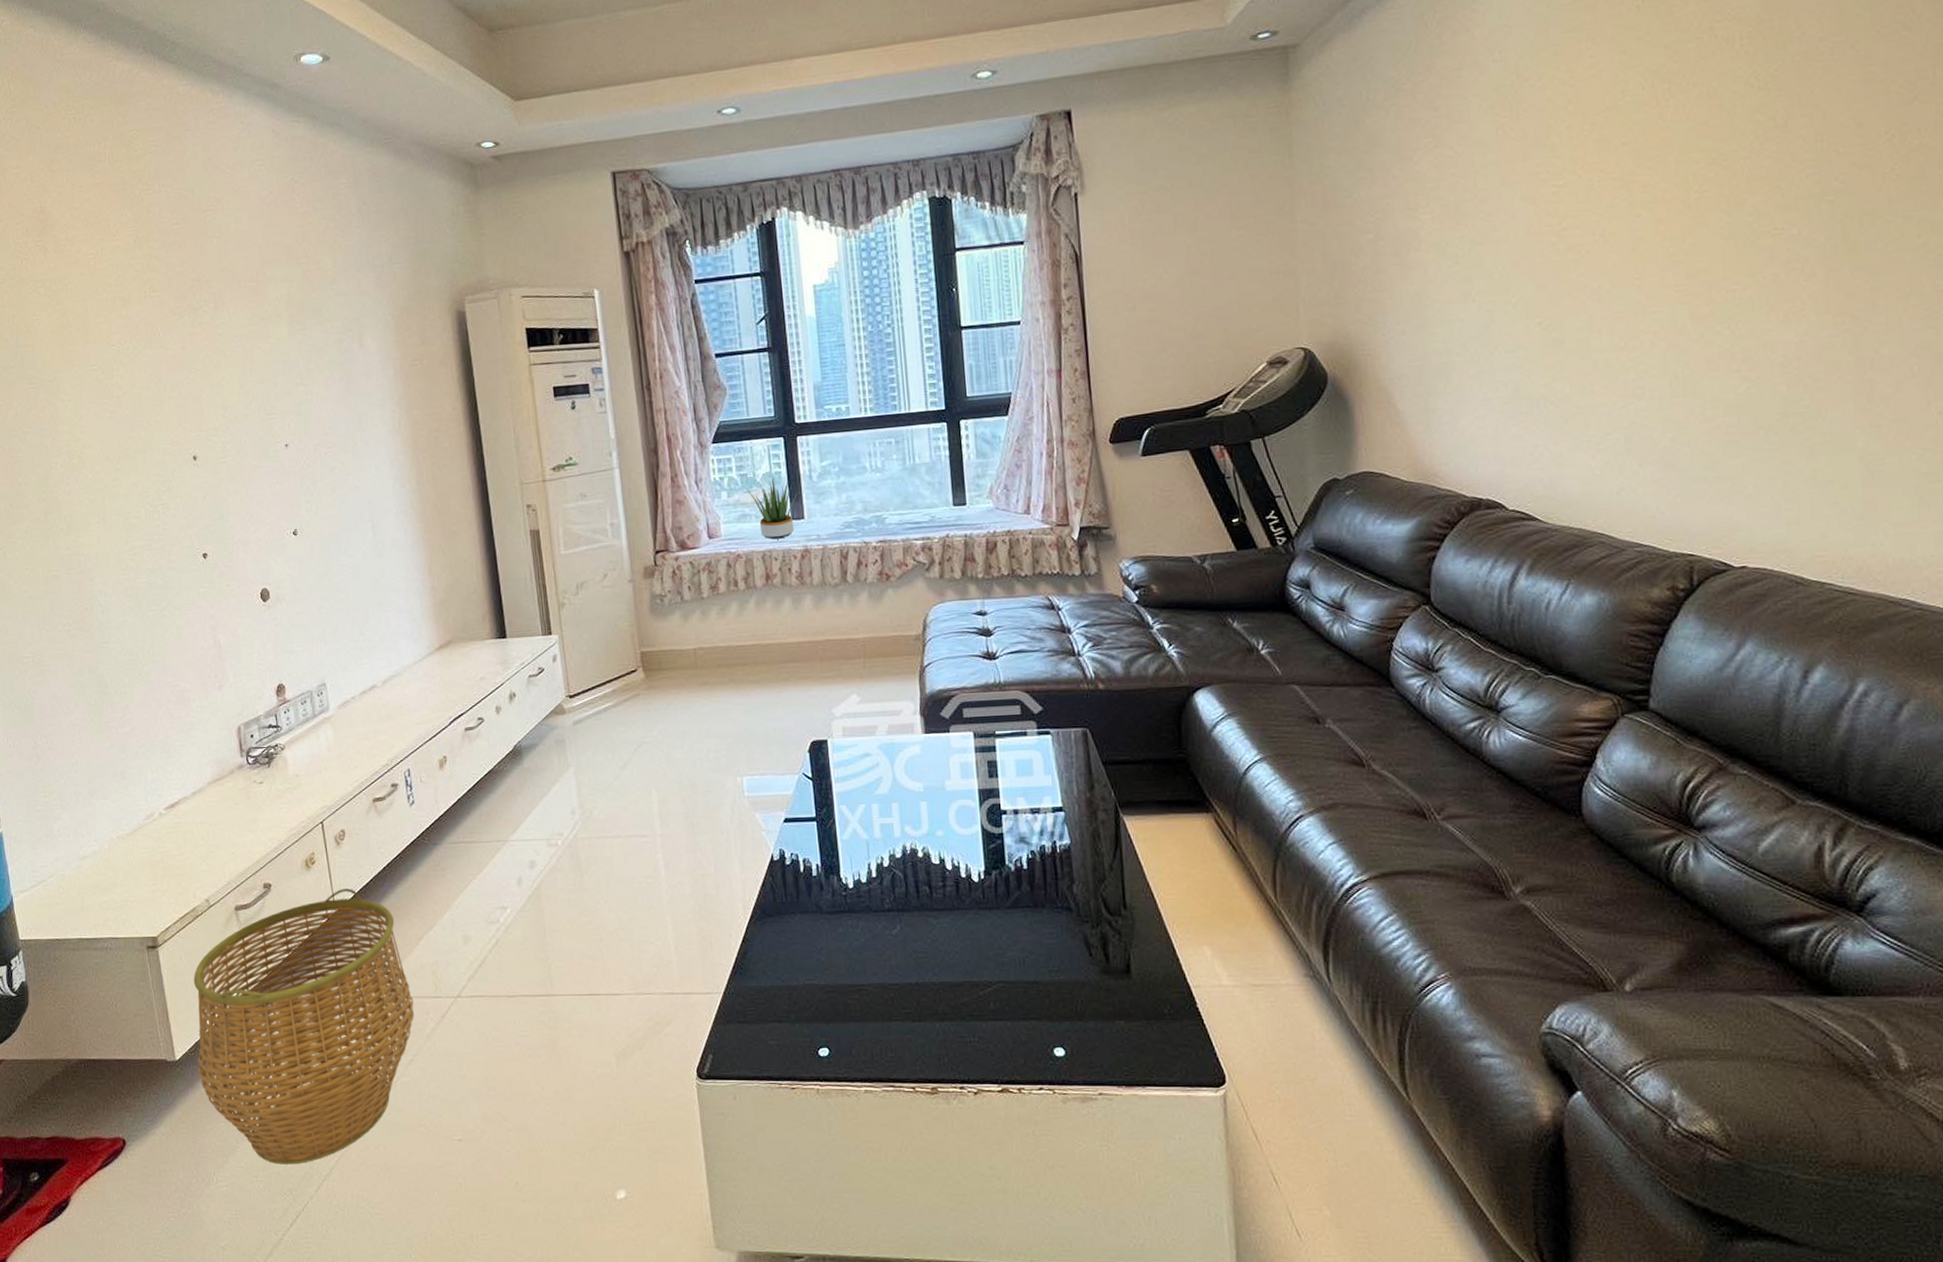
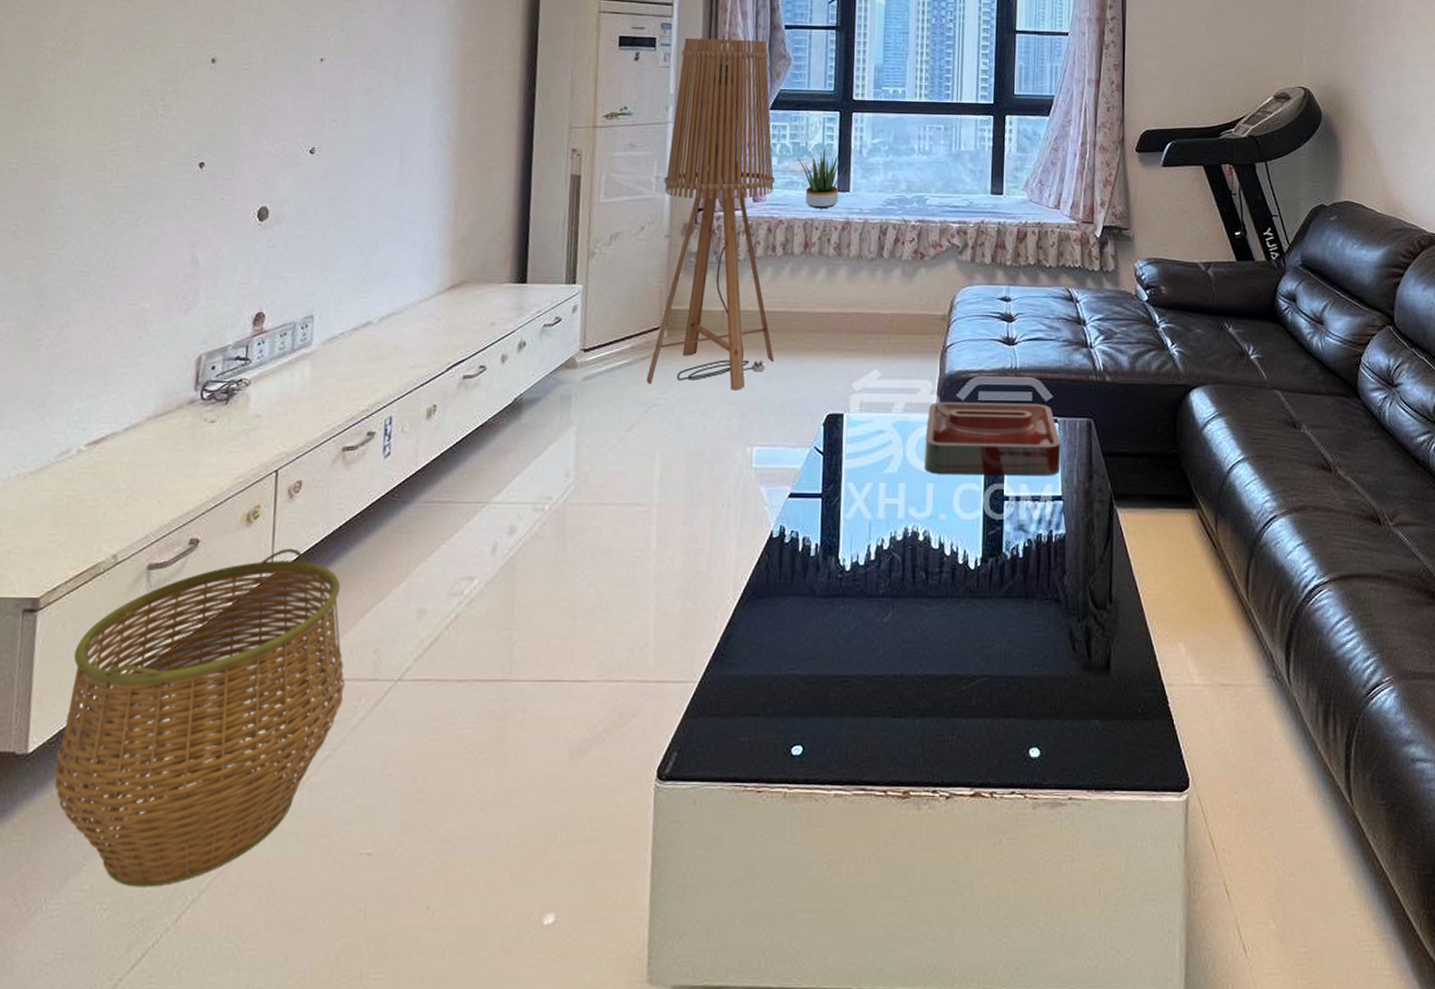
floor lamp: none [615,373,752,725] -> present [646,37,776,391]
decorative tray: none [912,716,1058,792] -> present [924,401,1061,476]

